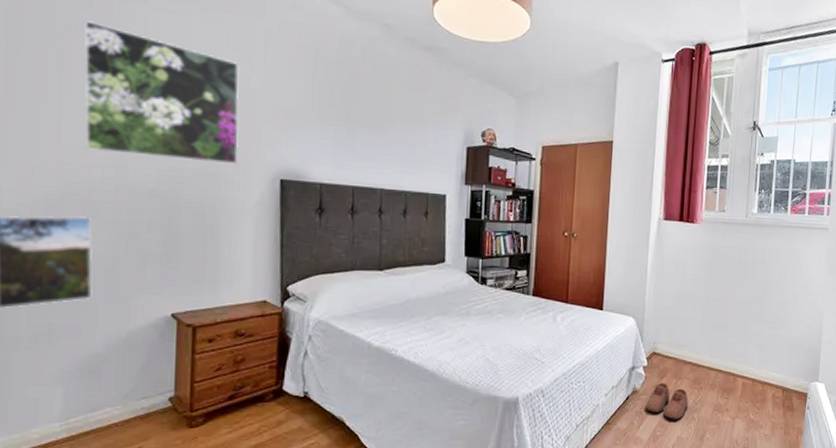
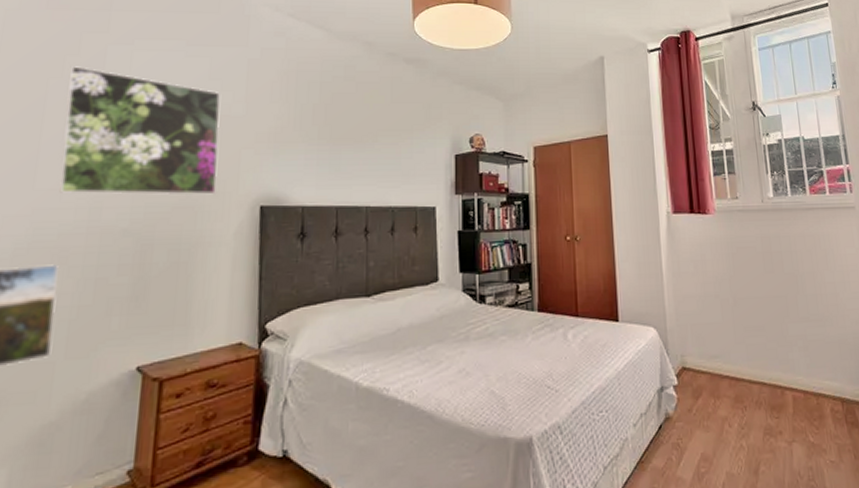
shoe: present [645,382,689,421] -> none [682,403,734,453]

